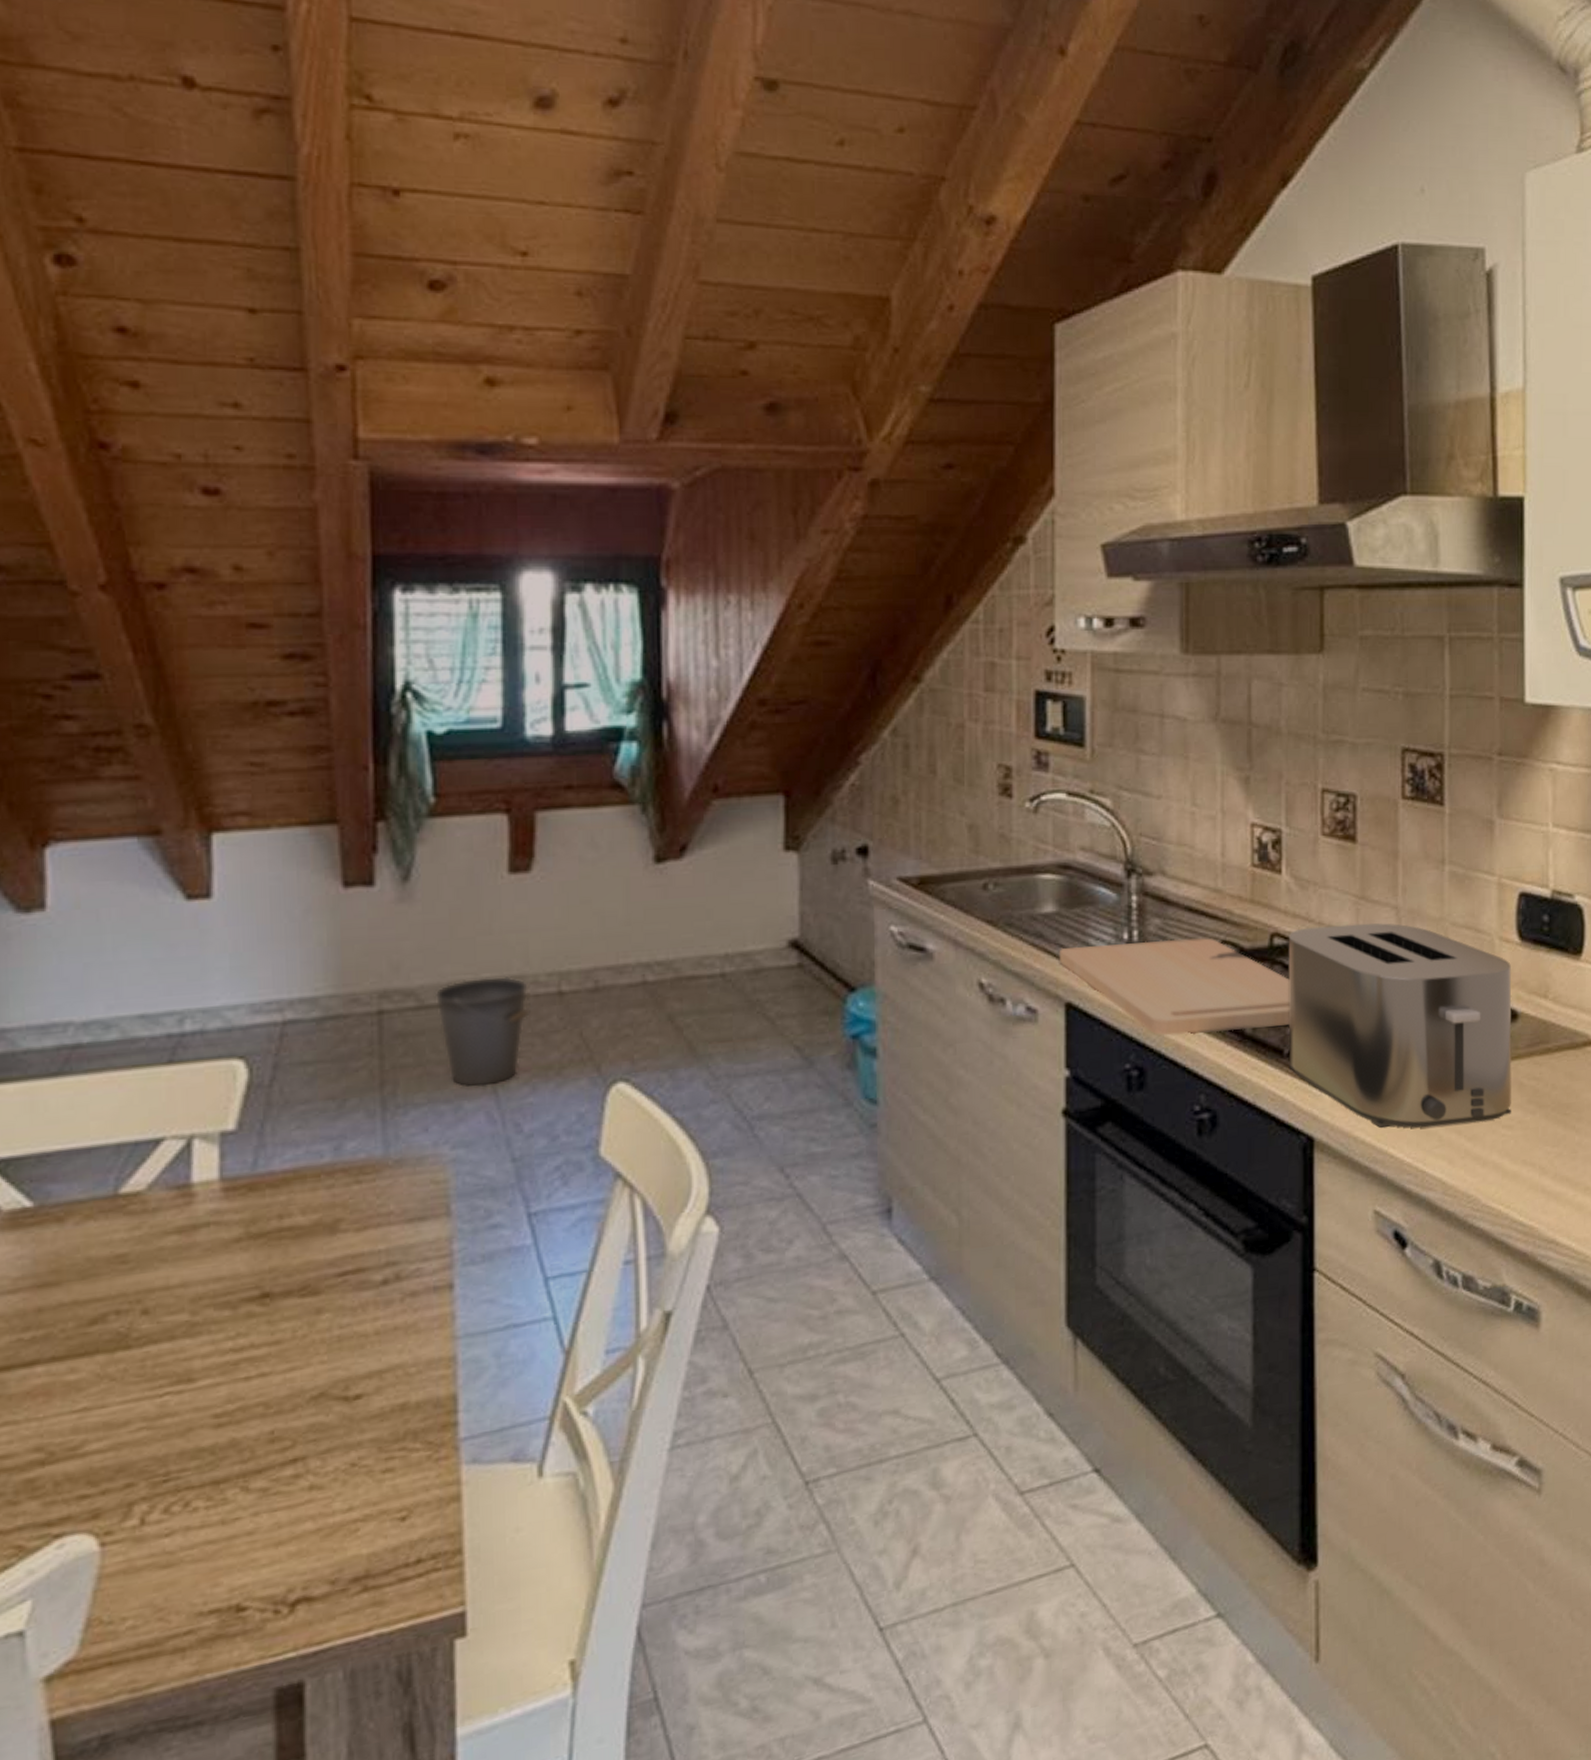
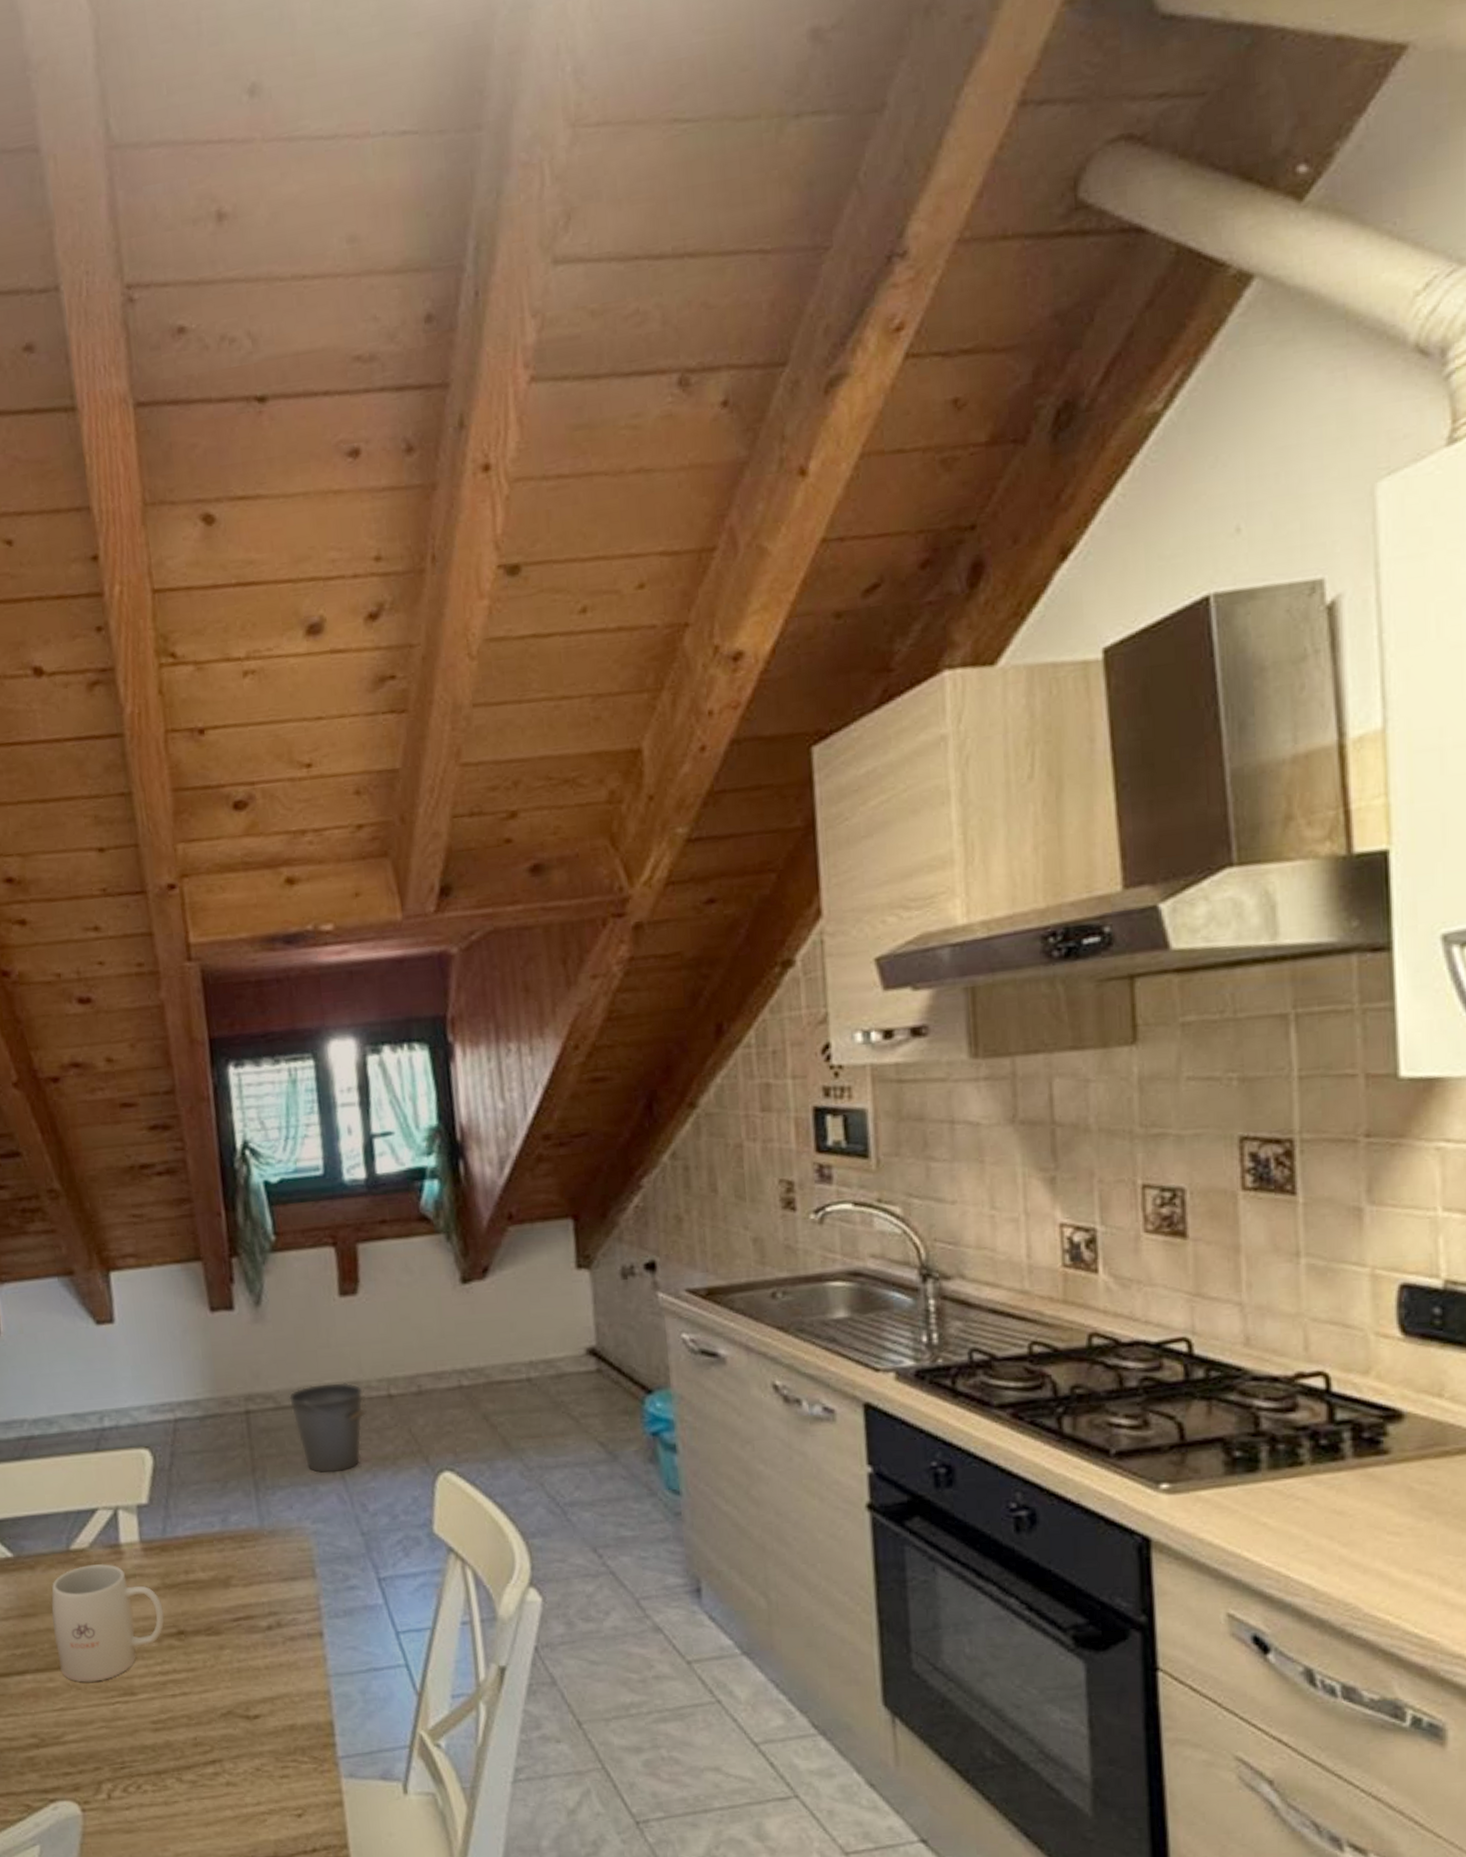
mug: none [83,1210,244,1371] -> present [51,1564,165,1683]
cutting board: present [1059,938,1289,1036] -> none [853,1339,1116,1435]
toaster: present [1288,923,1512,1128] -> none [1109,1320,1399,1532]

